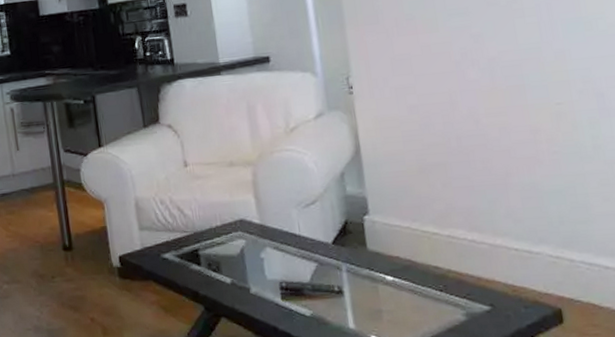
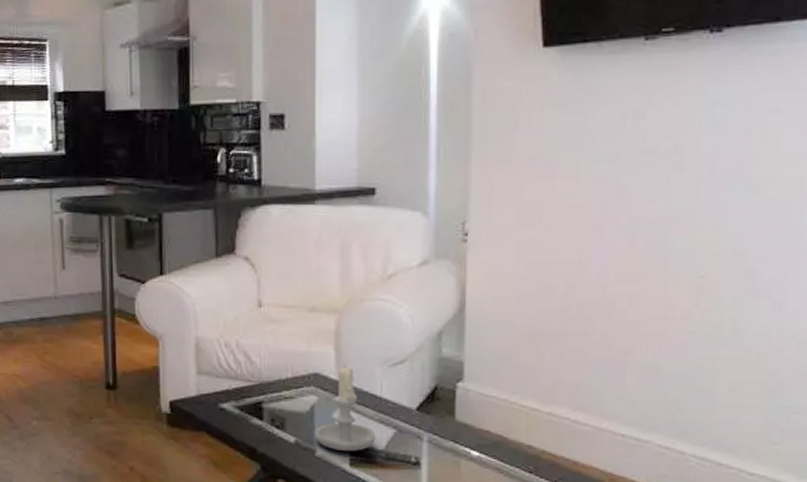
candle: none [247,209,301,287] -> present [315,364,376,452]

